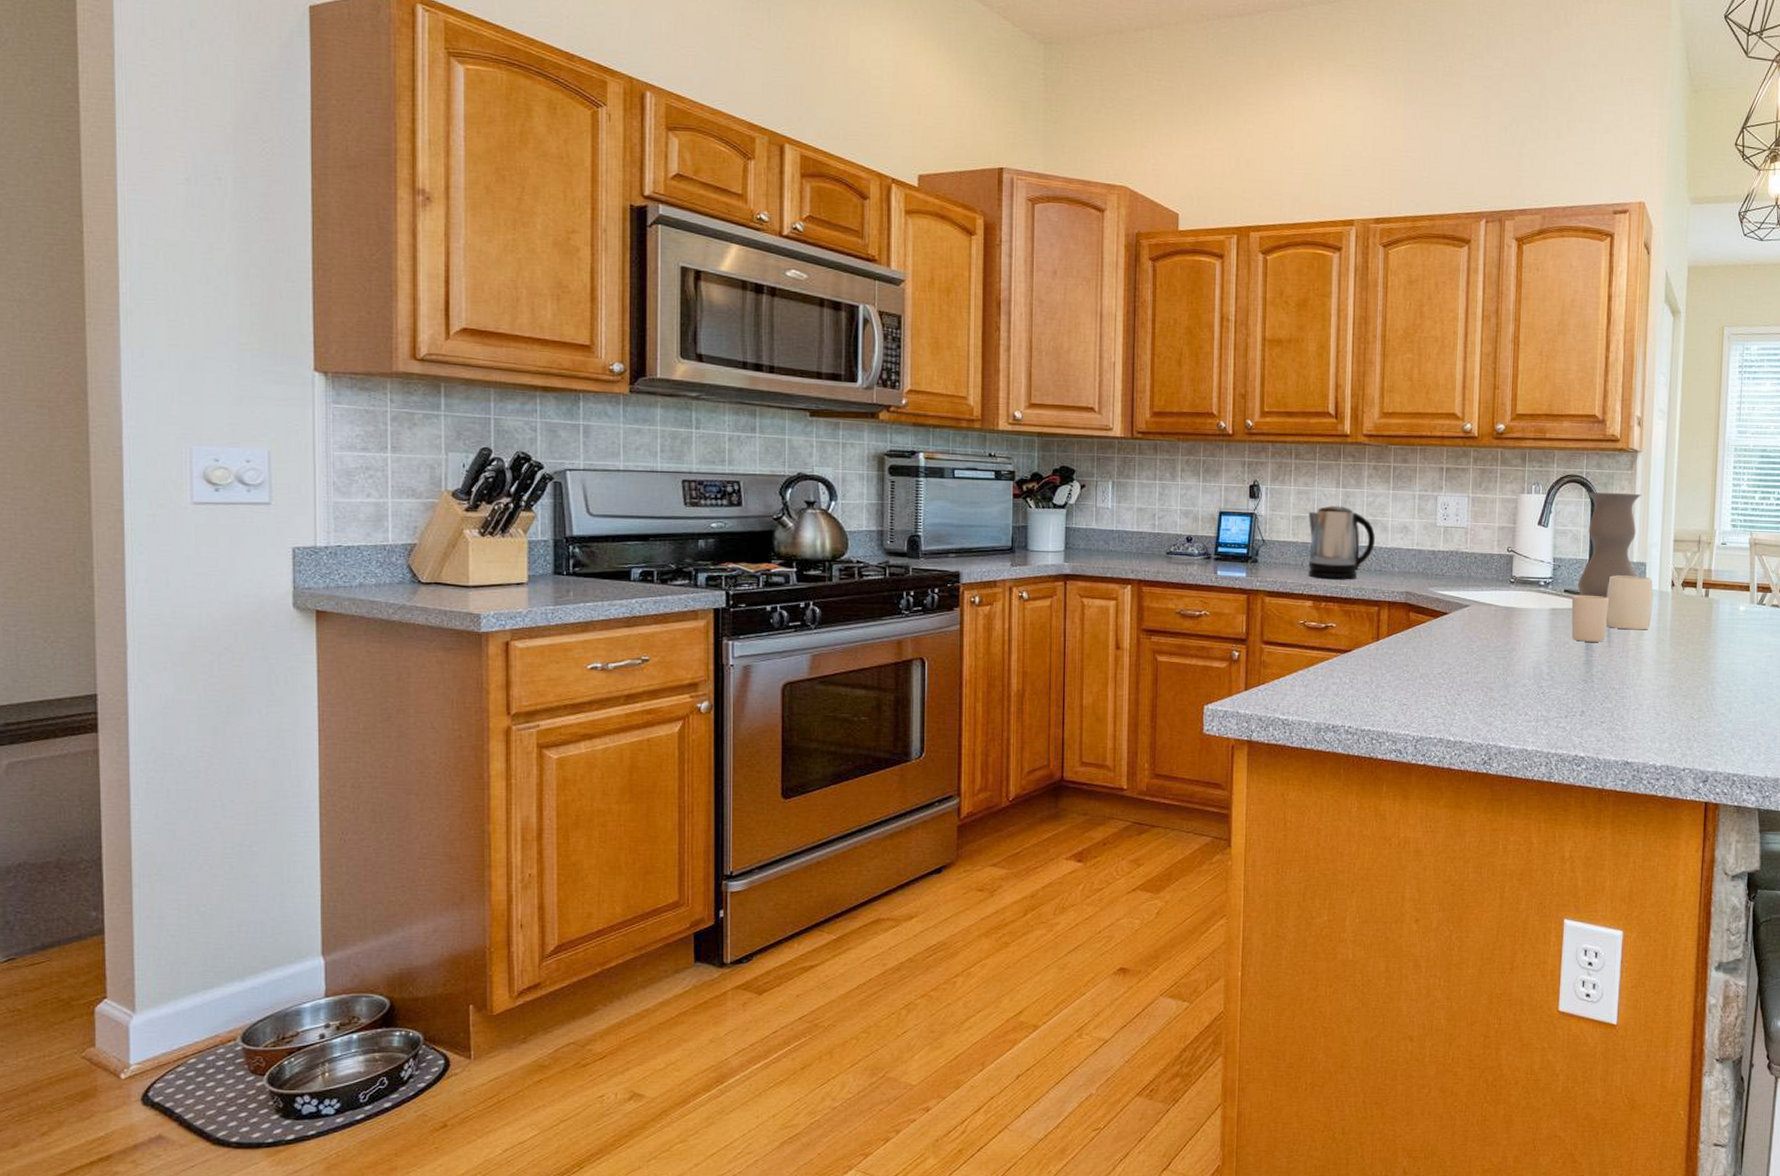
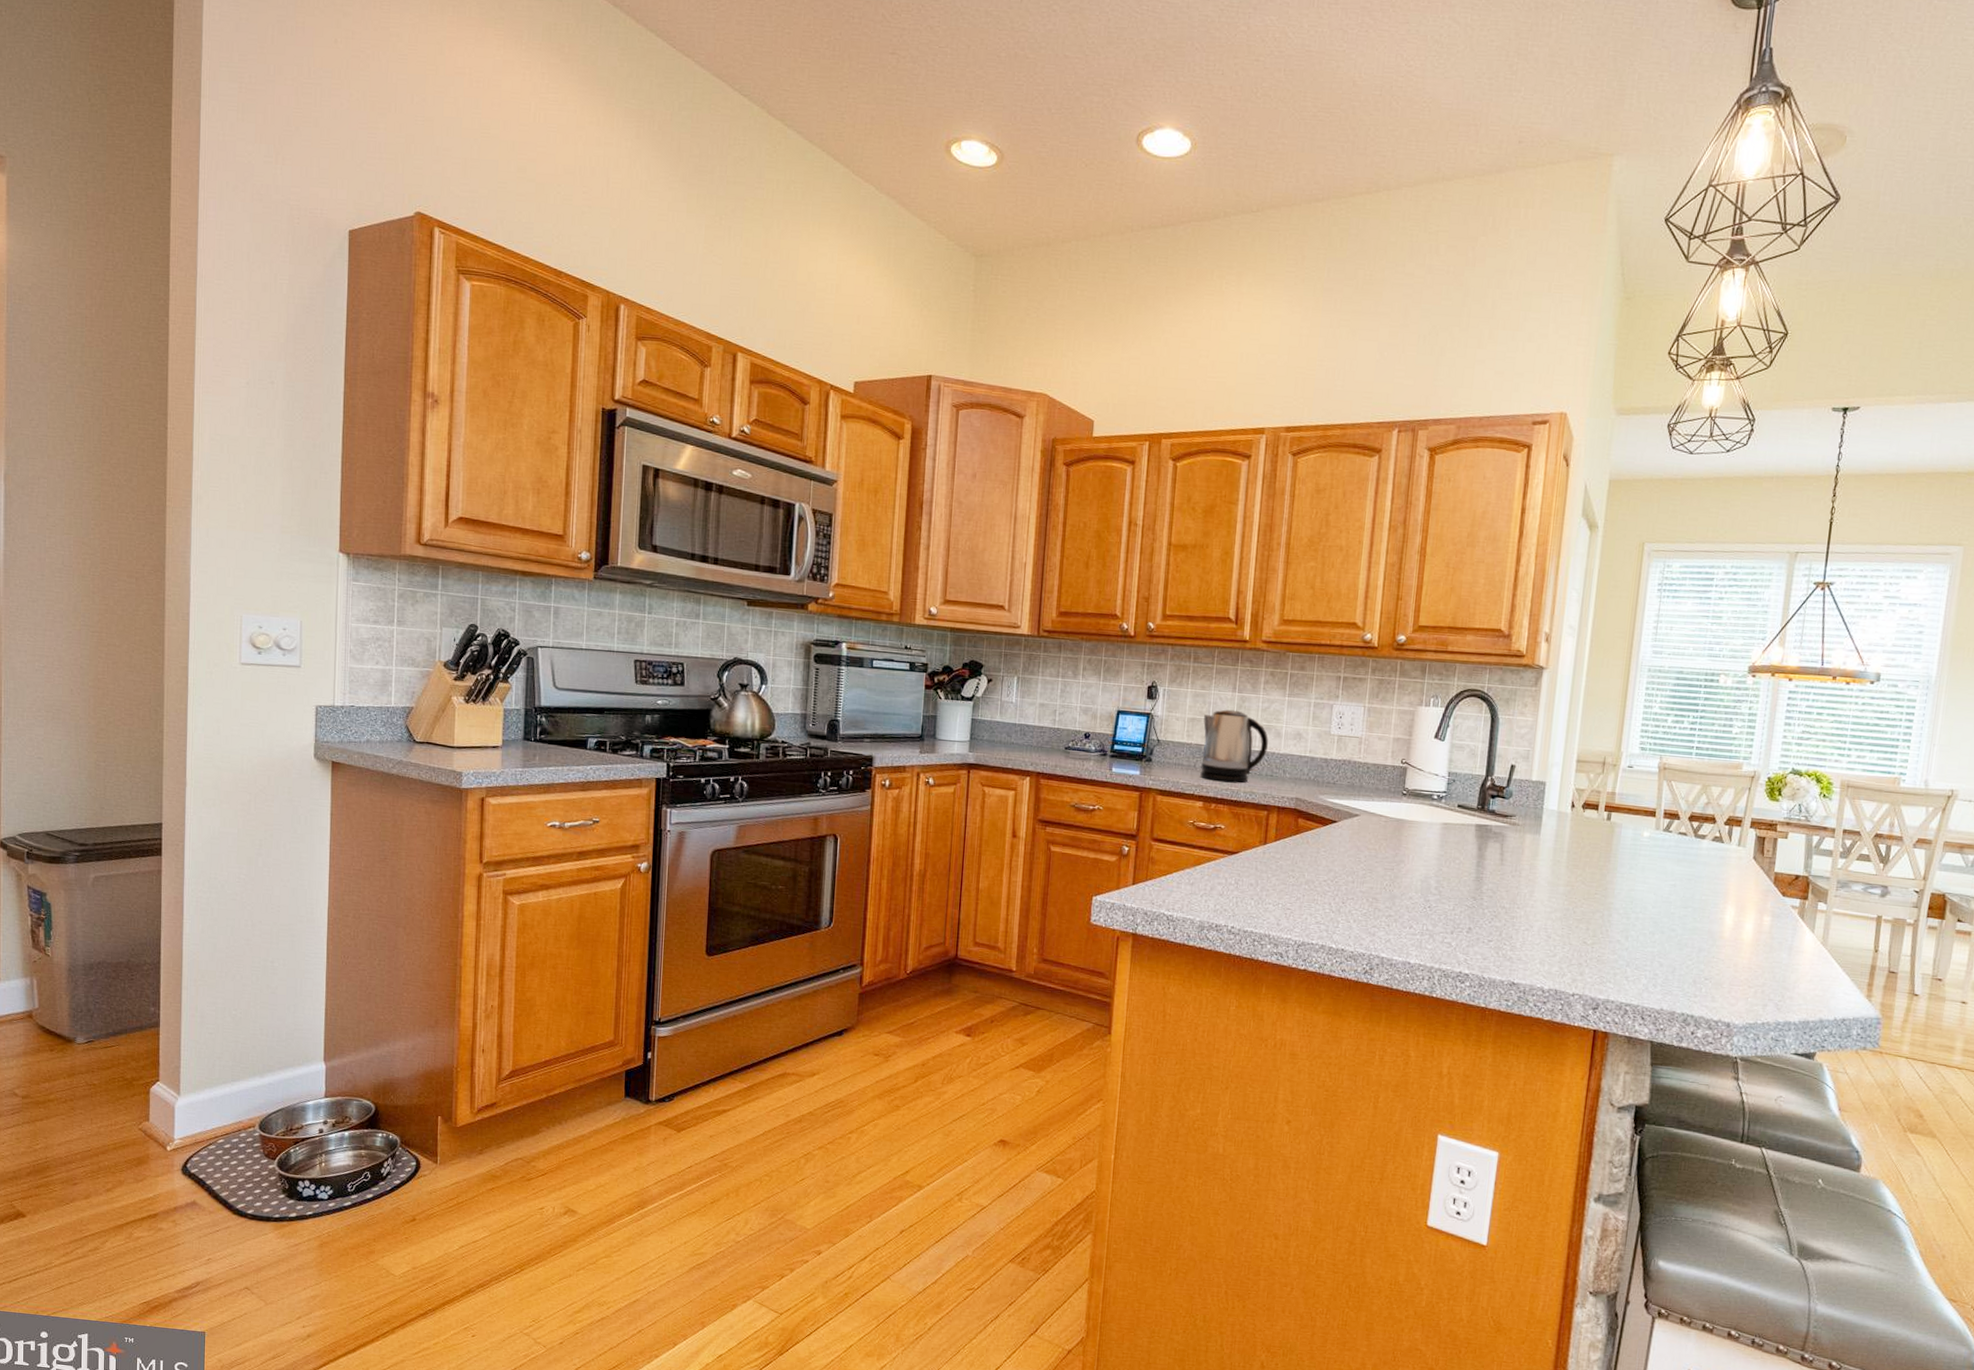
mug: present [1571,594,1610,642] -> none [1462,810,1505,860]
vase: present [1578,491,1642,598] -> none [1472,707,1546,815]
mug: present [1605,575,1654,630] -> none [1499,793,1552,851]

